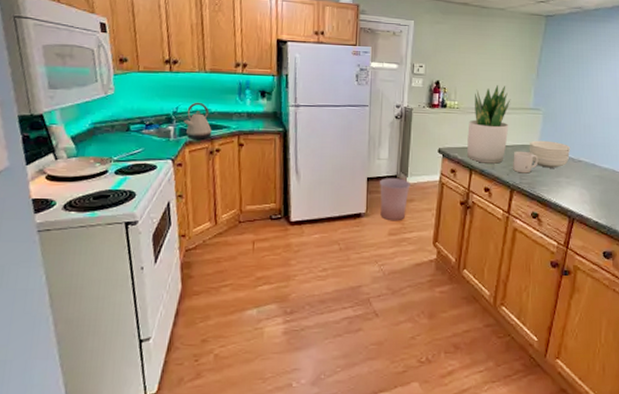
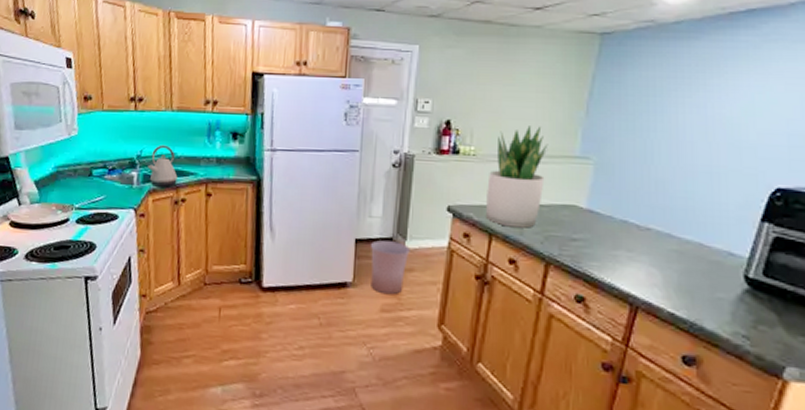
mug: present [513,151,539,174] -> none [549,212,587,243]
bowl: present [529,140,571,168] -> none [572,199,635,237]

